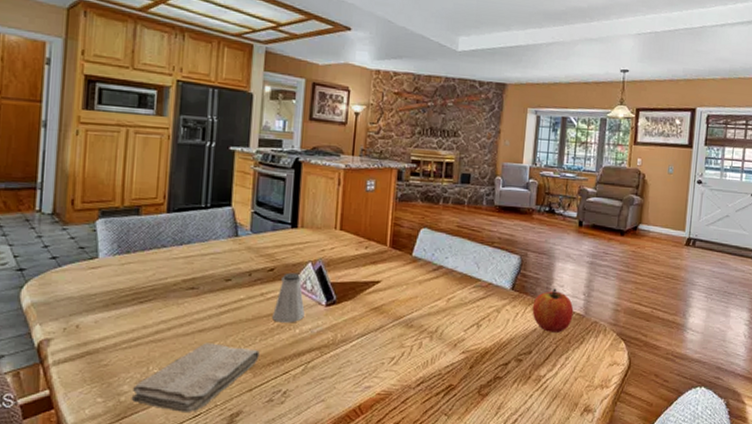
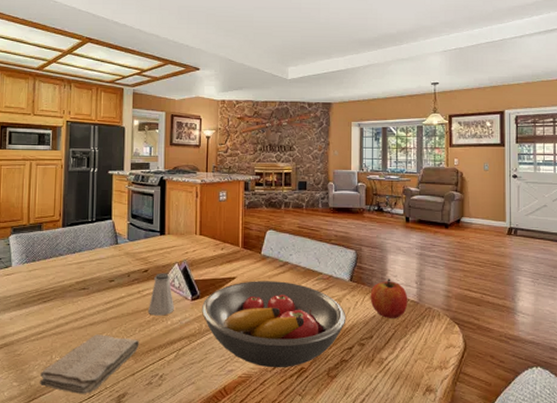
fruit bowl: none [338,285,505,385] -> present [202,281,347,368]

